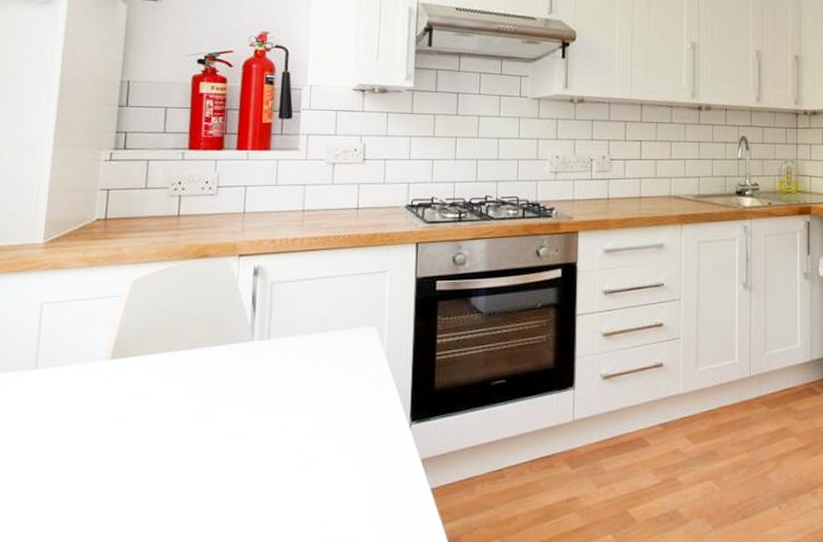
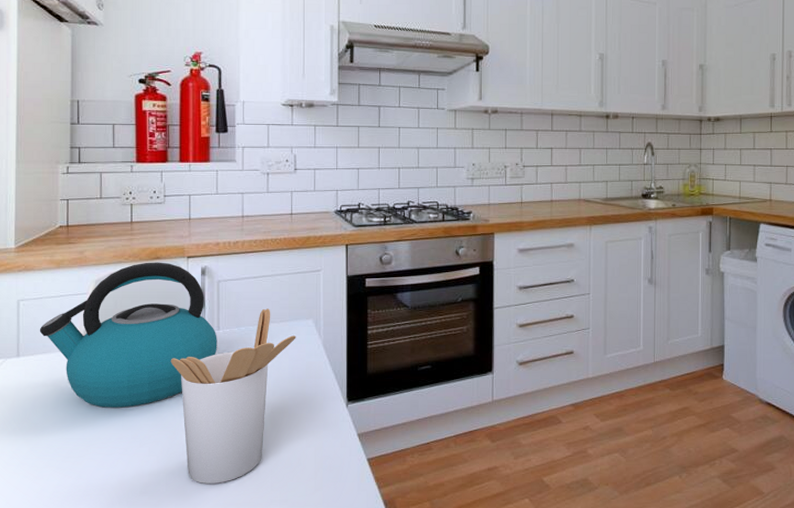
kettle: none [63,260,267,429] -> present [39,262,217,408]
utensil holder: none [212,314,356,520] -> present [170,308,296,485]

